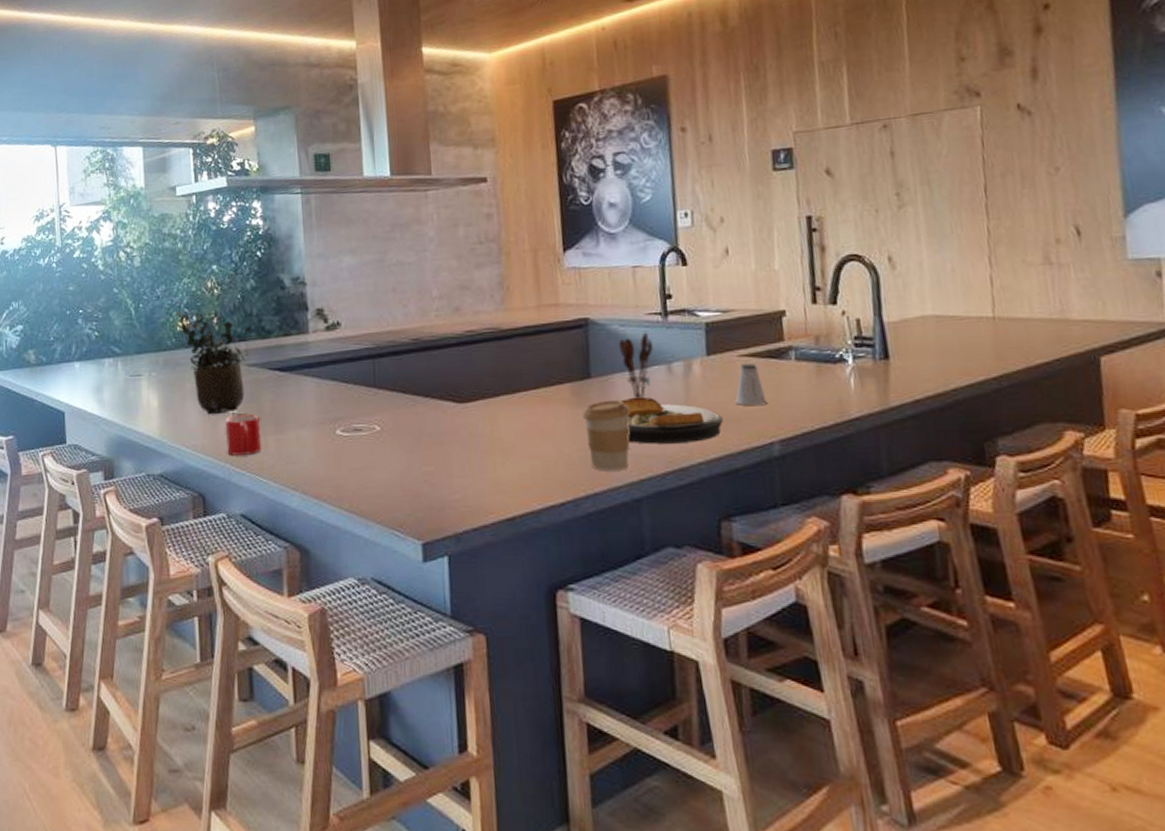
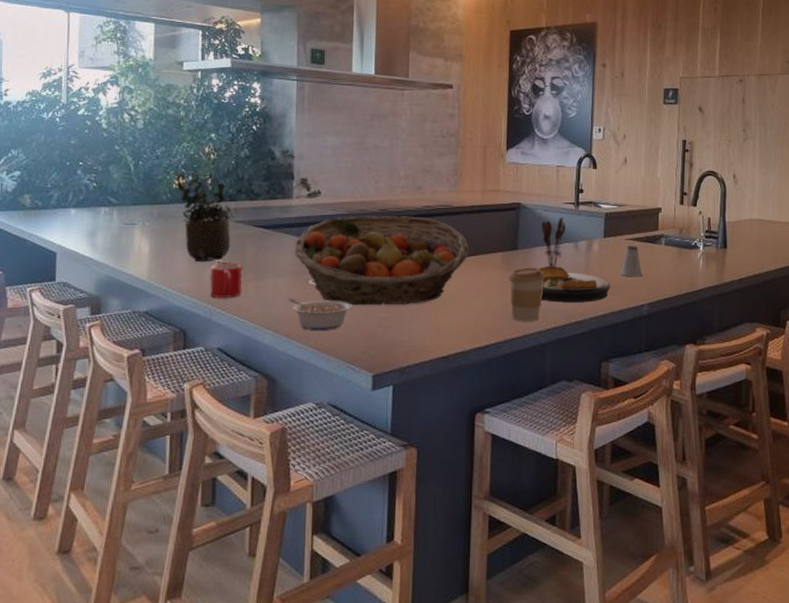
legume: none [314,452,390,490] -> present [288,297,352,330]
fruit basket: none [316,344,528,458] -> present [294,216,469,306]

